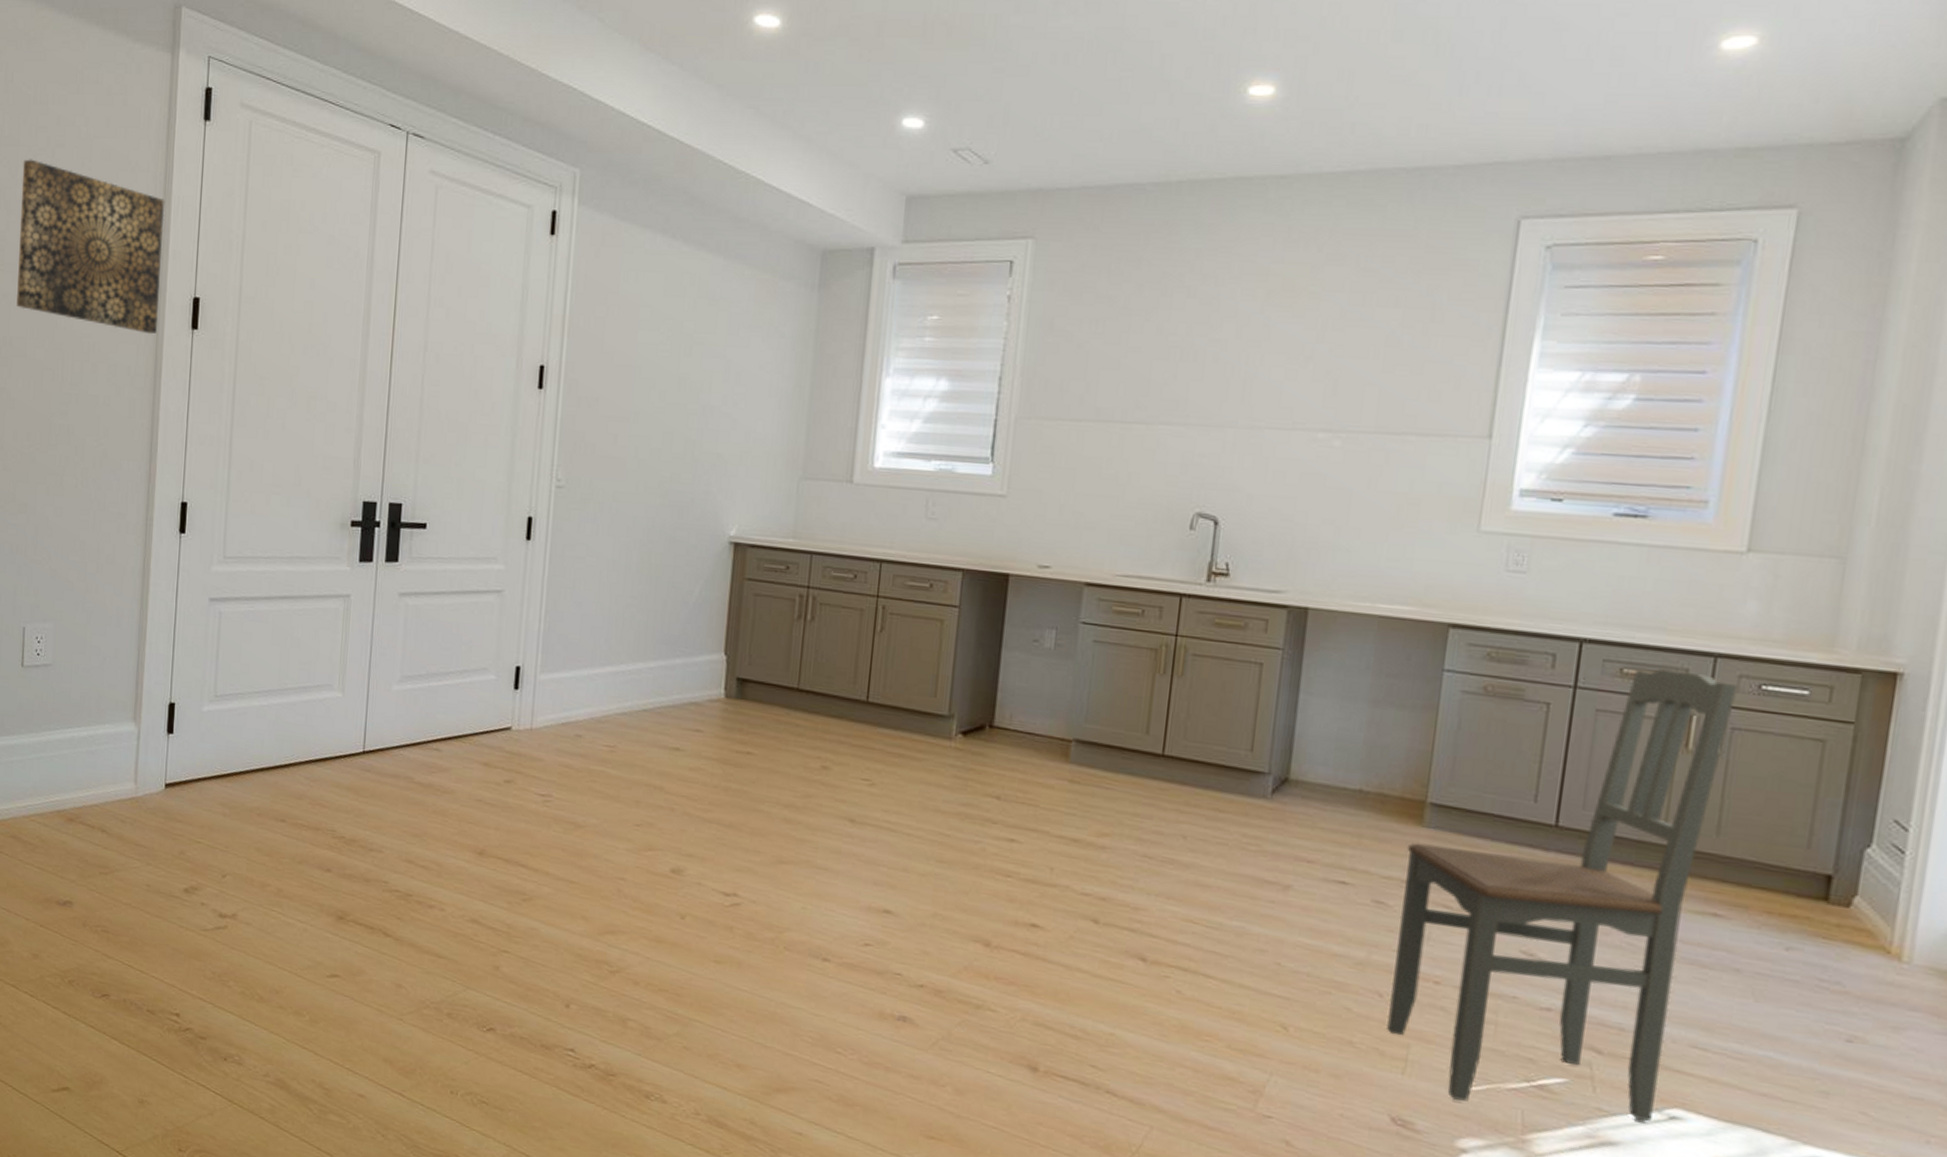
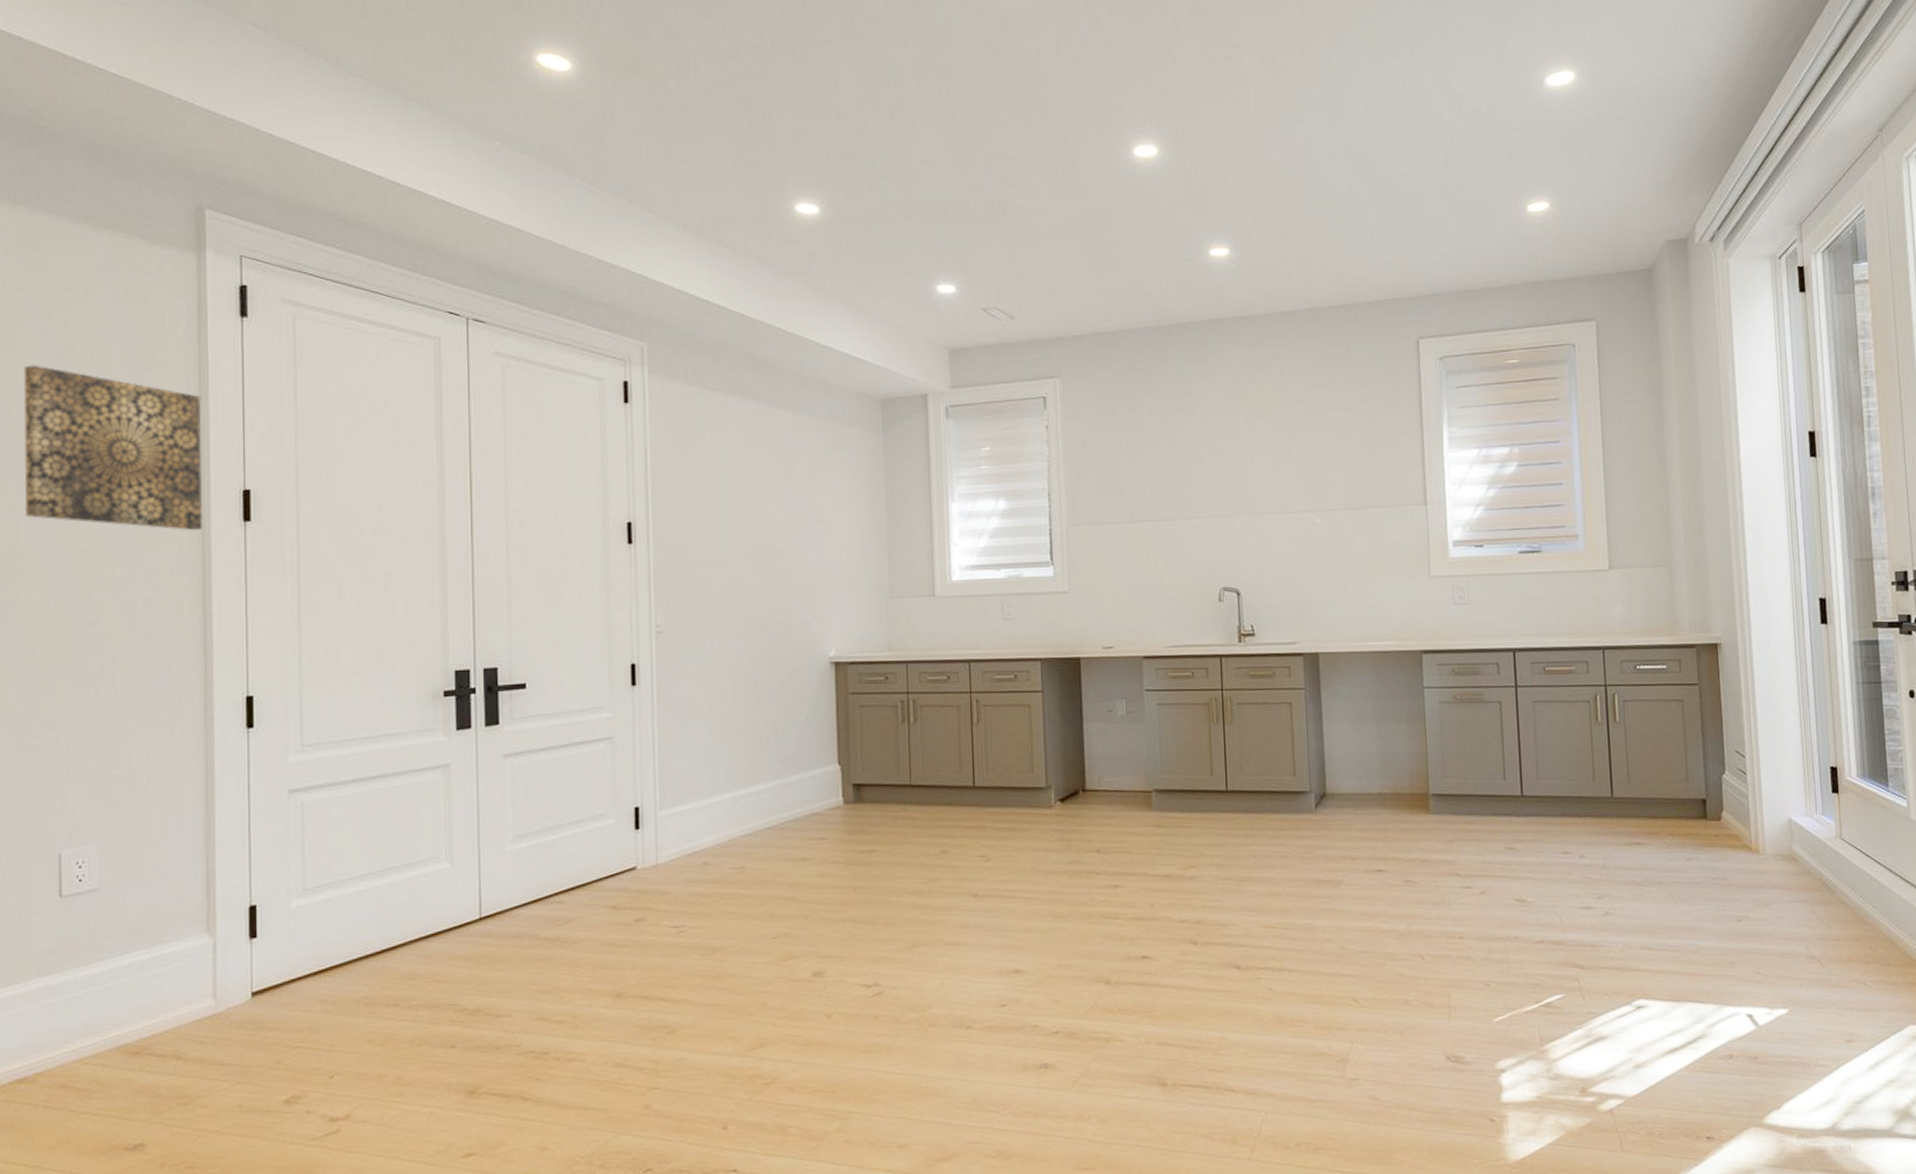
dining chair: present [1386,669,1739,1123] -> none [1421,663,1627,1031]

